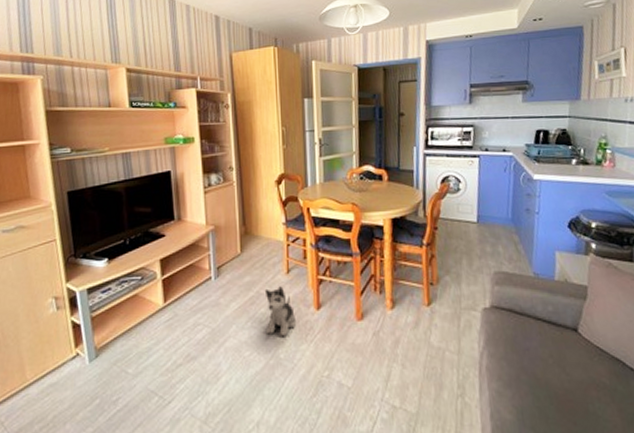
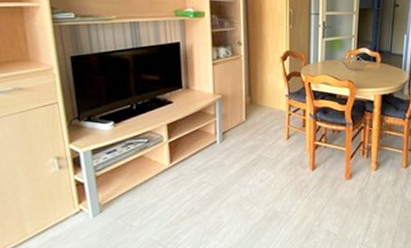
plush toy: present [264,286,297,337] -> none [266,150,294,194]

